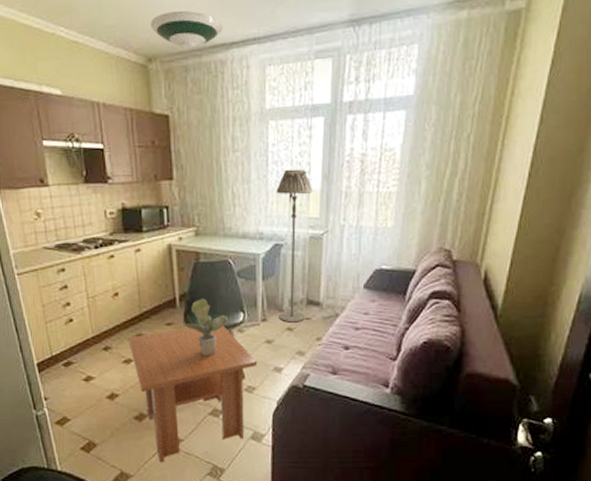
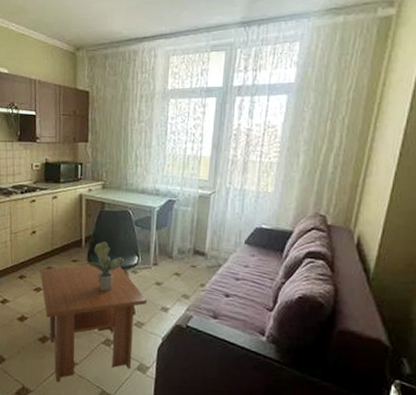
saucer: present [150,11,223,50] -> none [80,13,137,42]
floor lamp: present [276,168,313,323] -> none [168,138,204,269]

